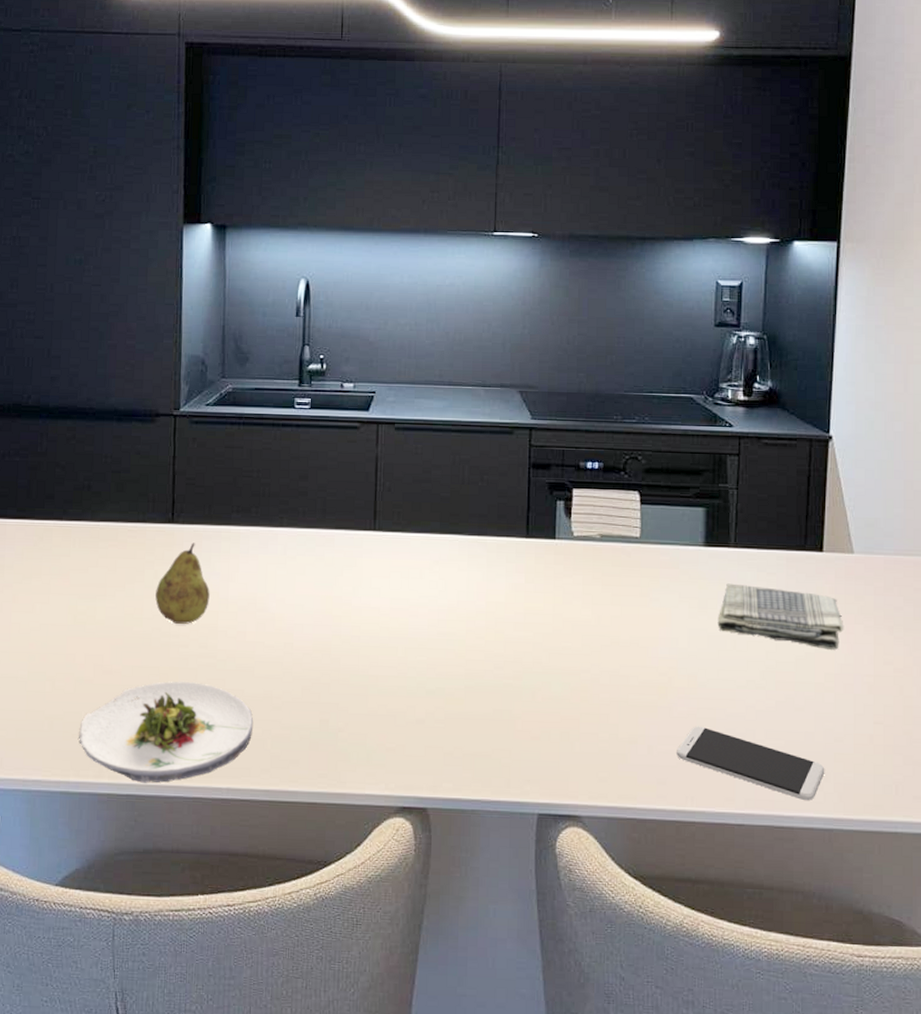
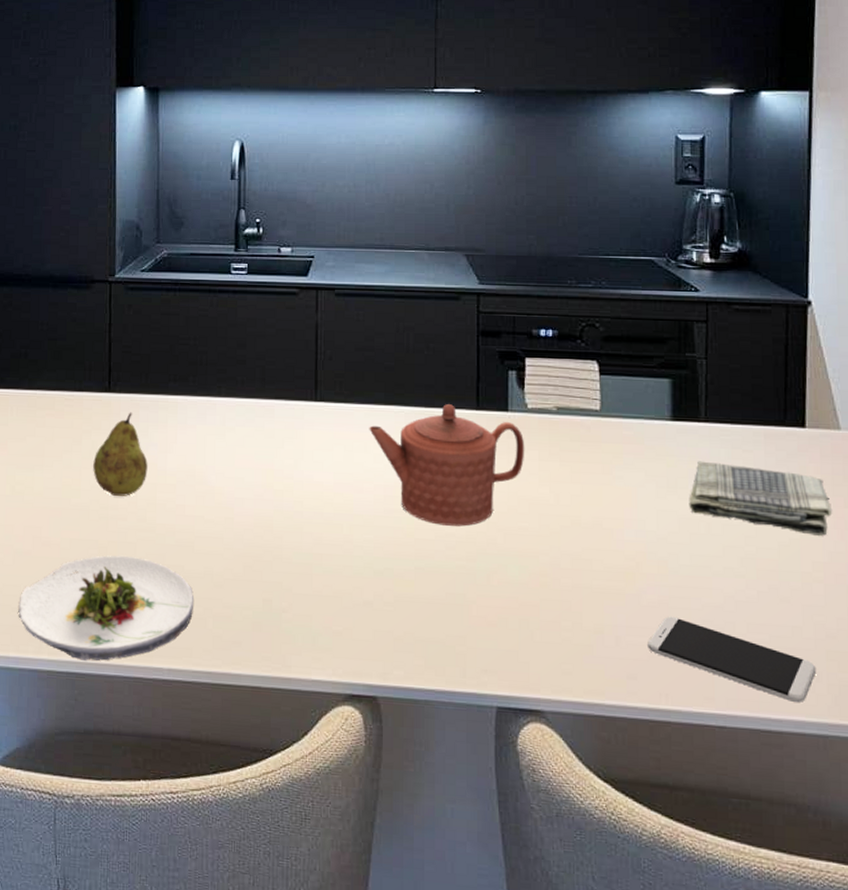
teapot: none [425,533,570,647] -> present [369,404,525,527]

